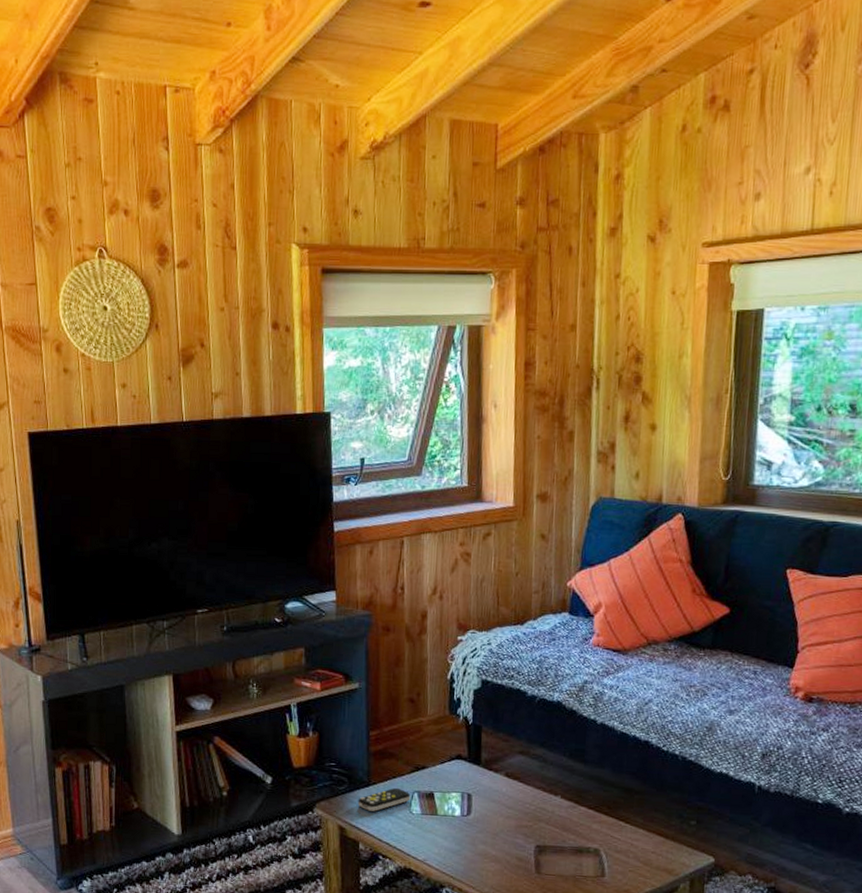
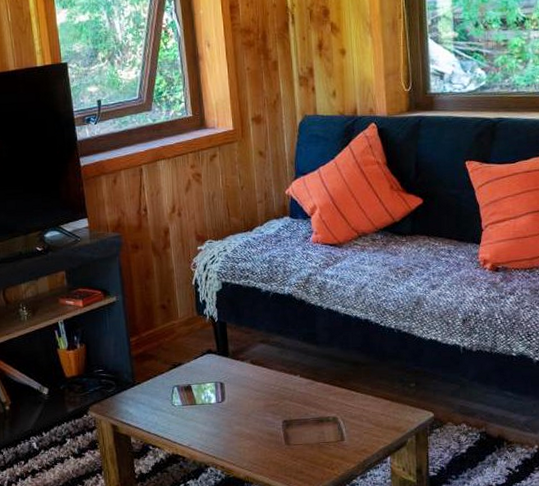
remote control: present [357,787,411,812] -> none [126,384,171,408]

